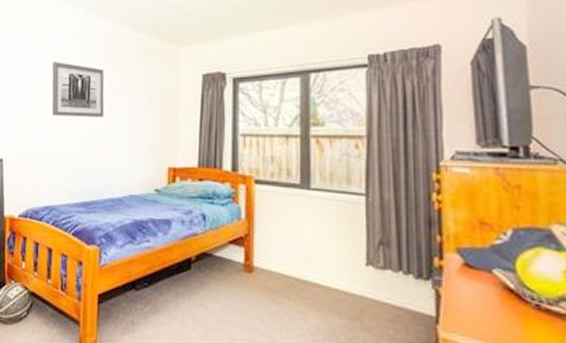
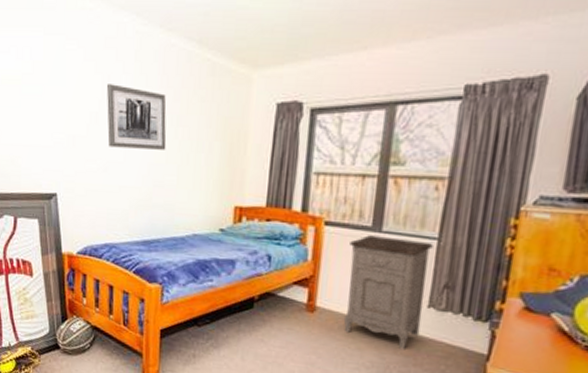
nightstand: none [281,192,362,313] -> present [343,235,433,351]

